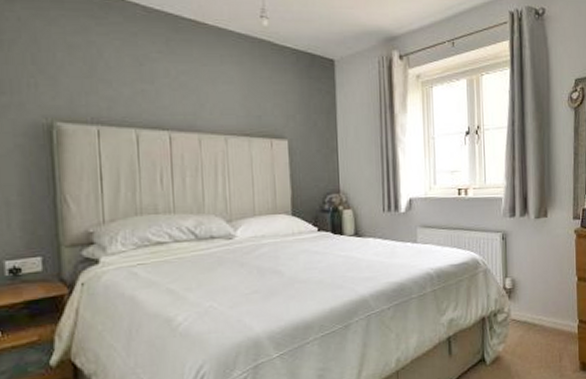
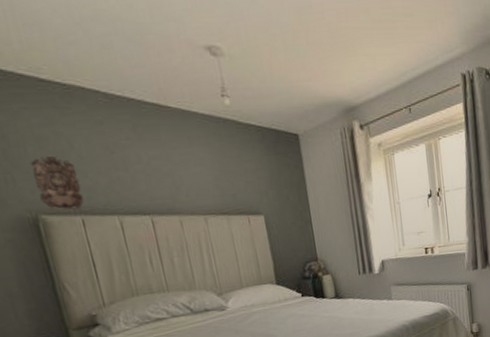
wall ornament: none [56,64,103,120] -> present [29,156,84,211]

